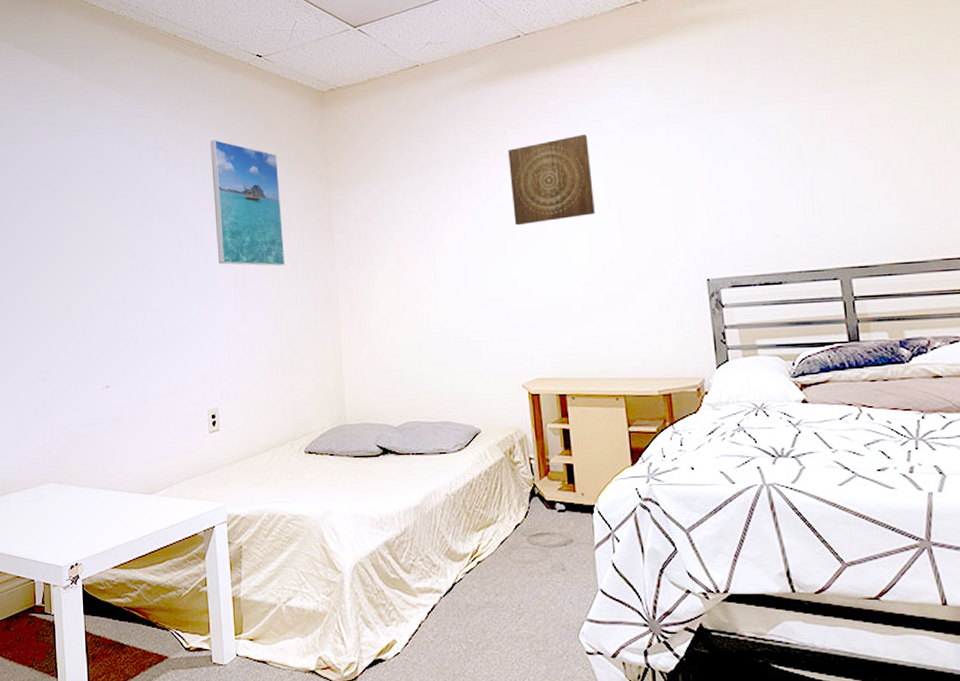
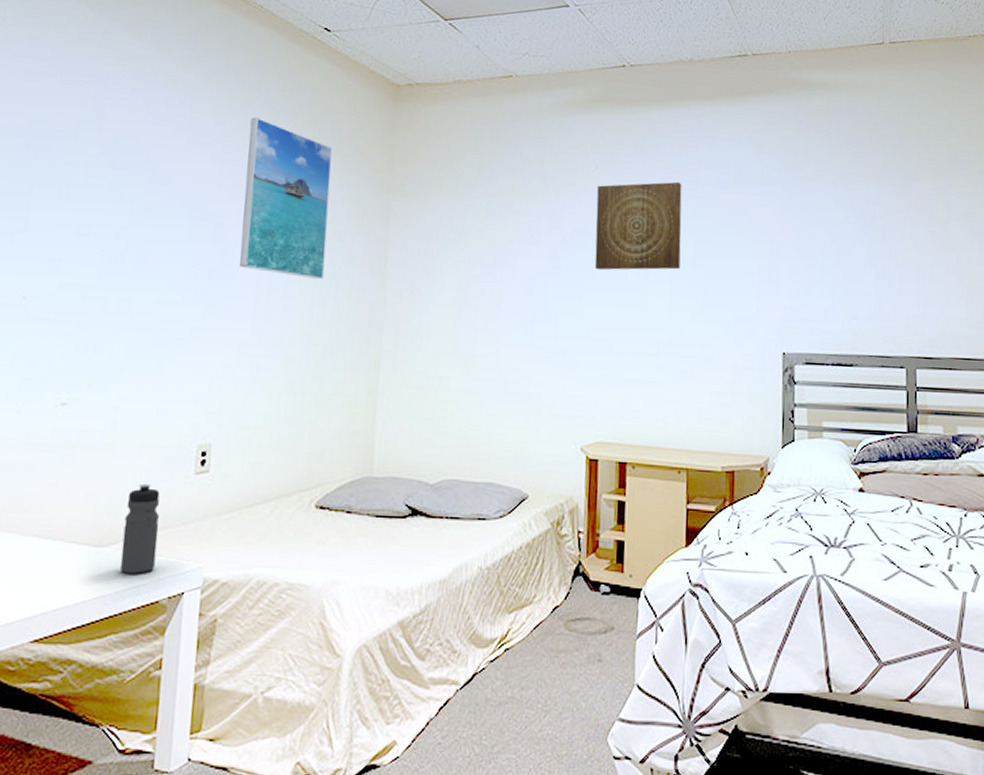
water bottle: none [163,443,190,513] -> present [120,483,160,574]

